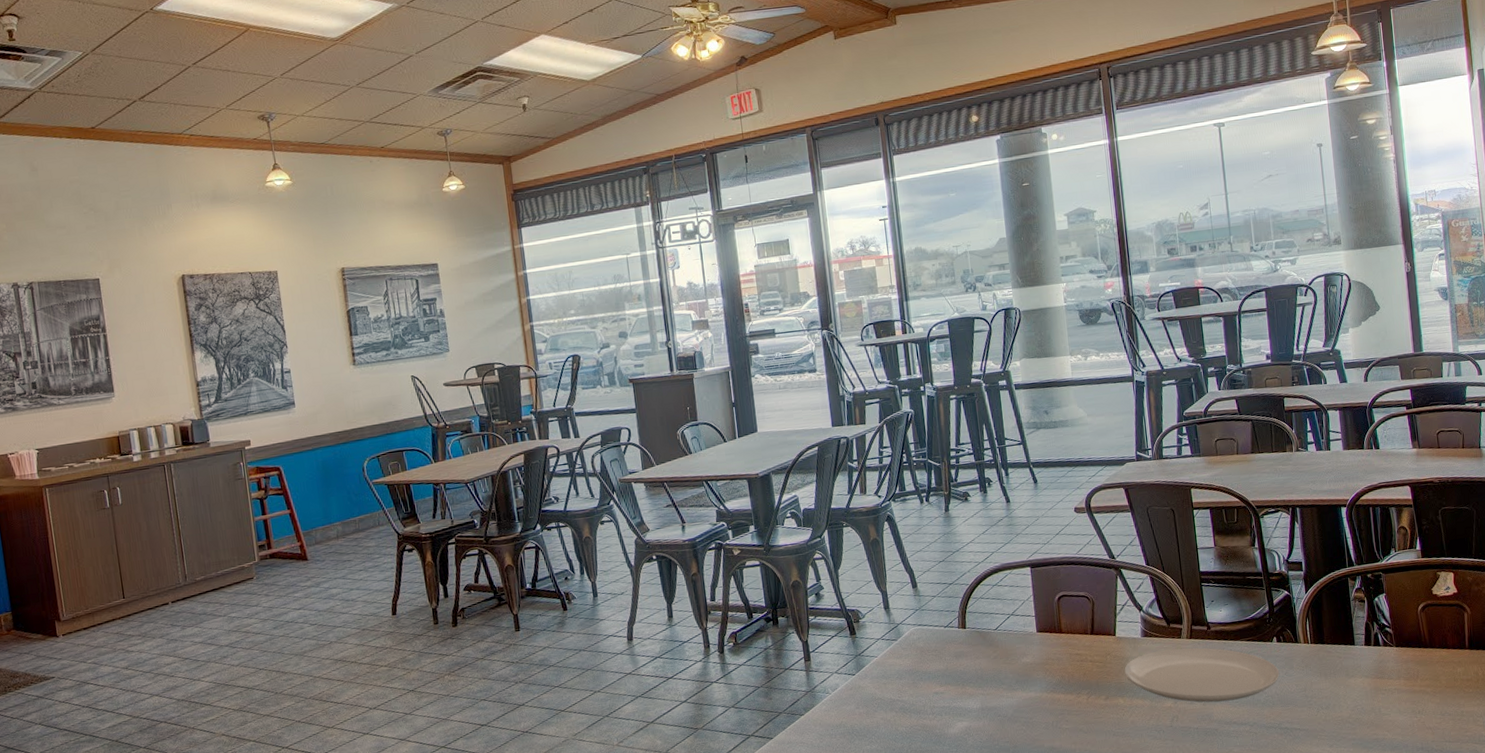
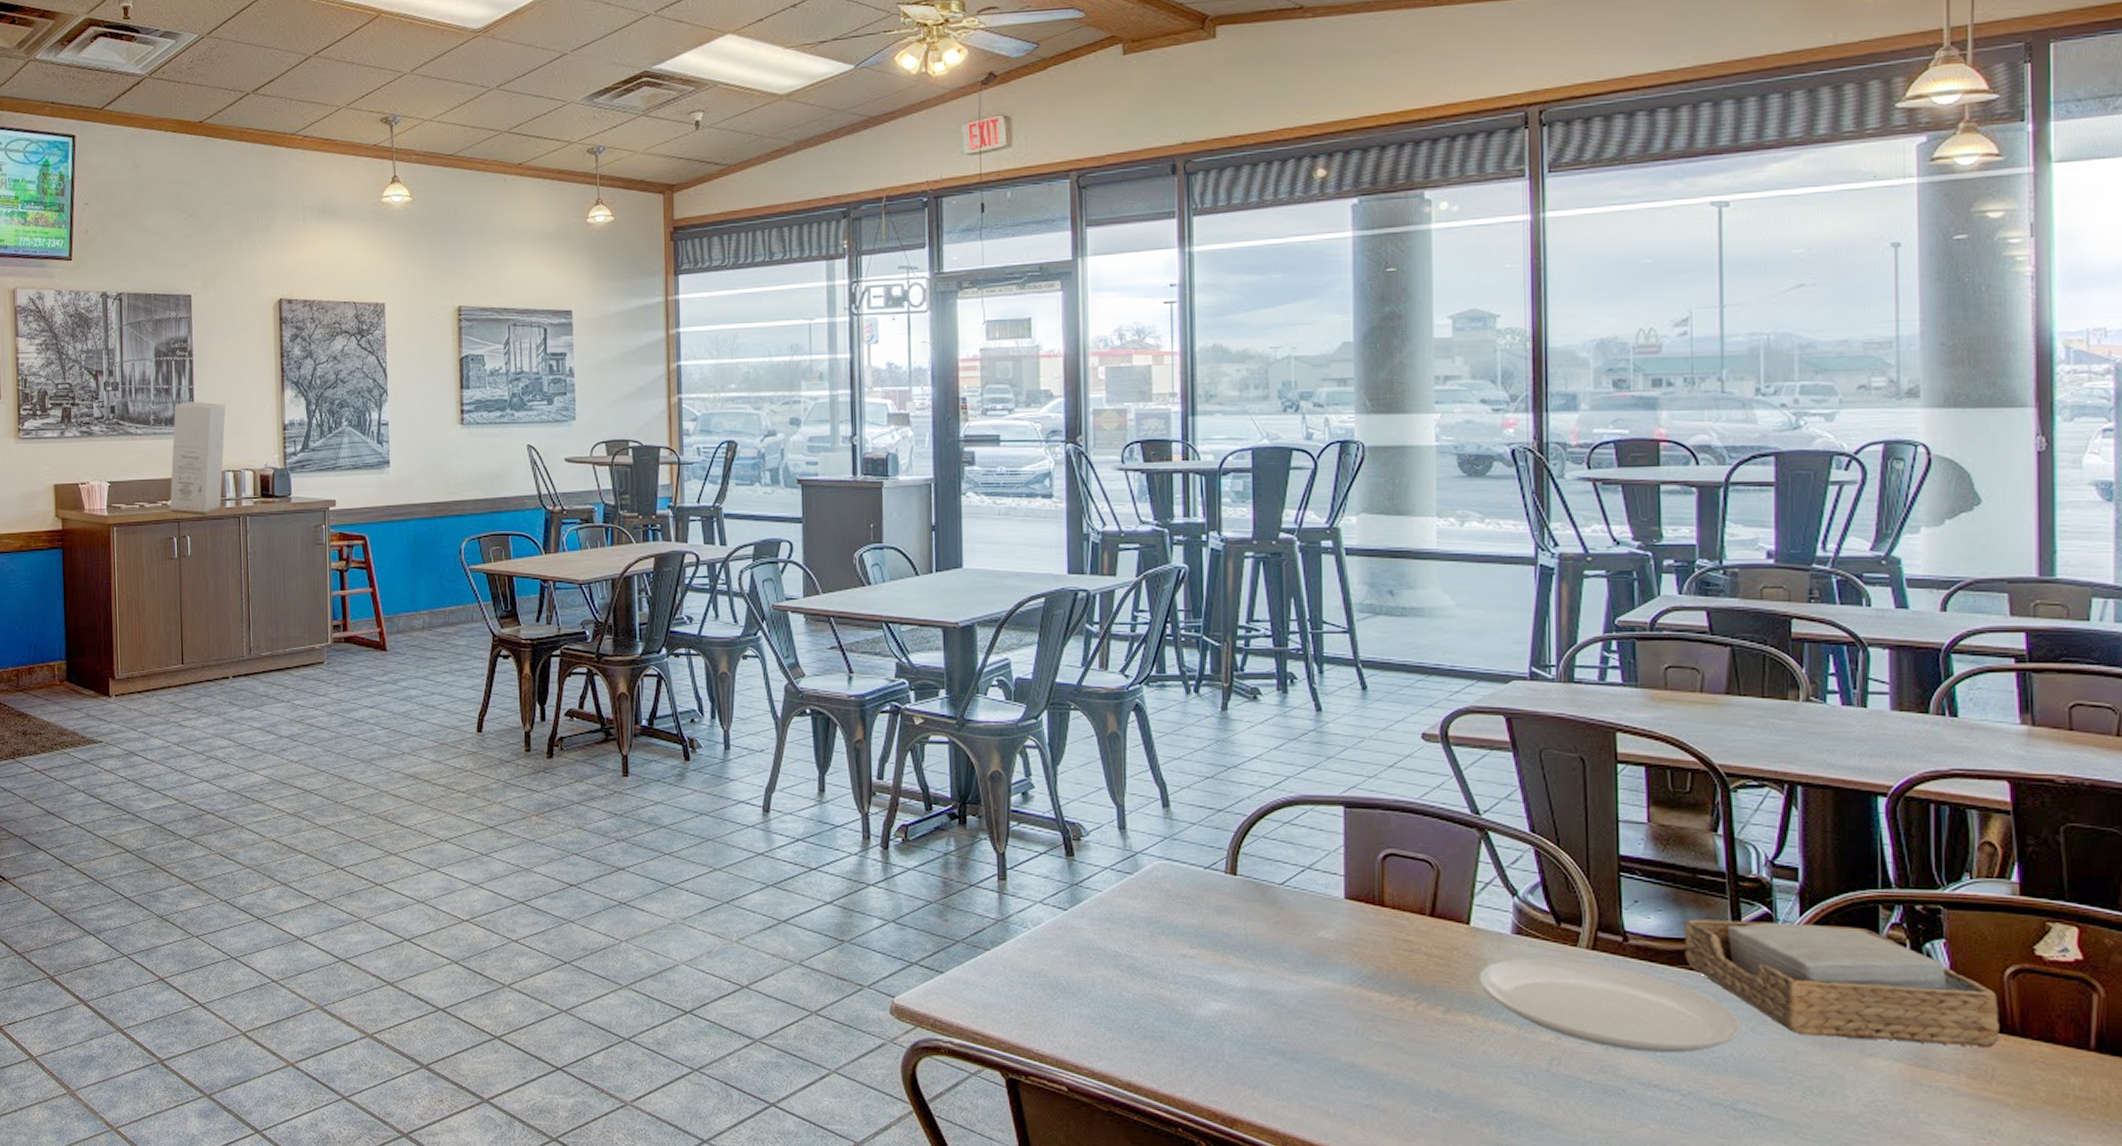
dispenser: none [93,369,147,469] -> present [170,401,226,516]
napkin holder: none [1241,595,1419,671] -> present [1684,919,2000,1048]

